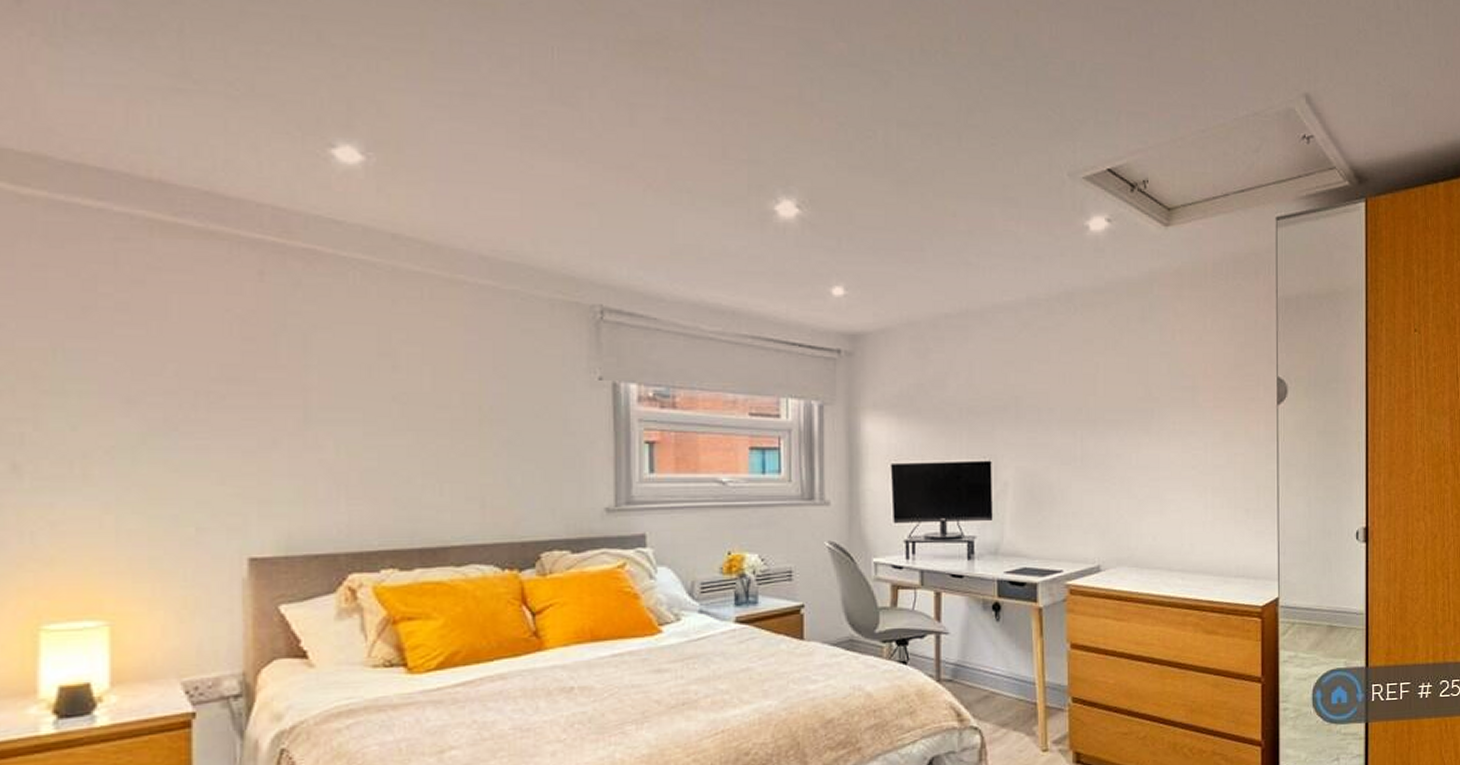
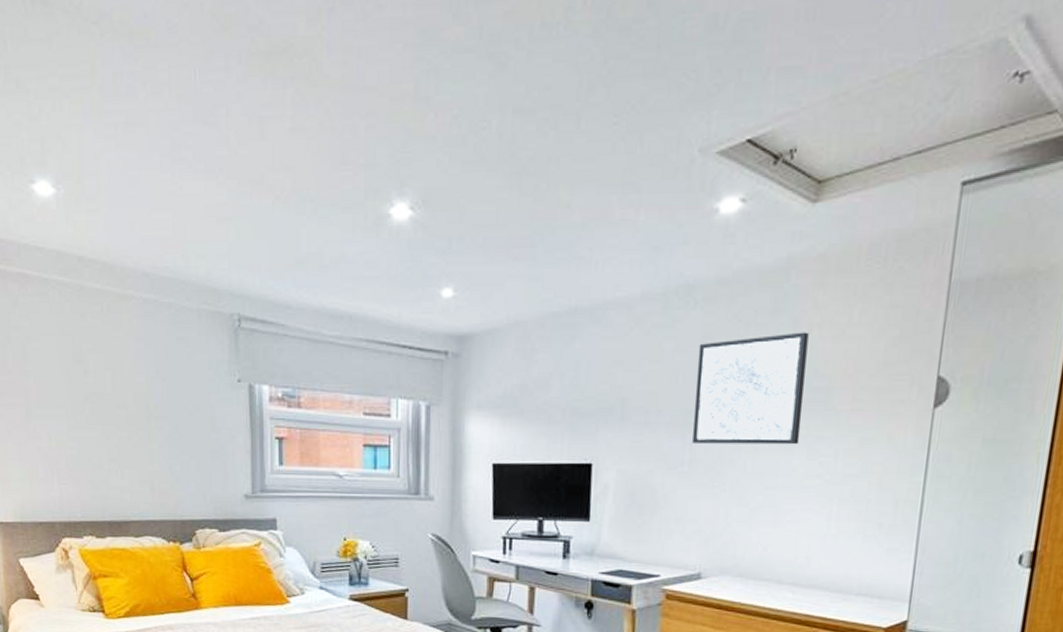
wall art: none [1081,337,1174,439] -> present [693,332,809,445]

